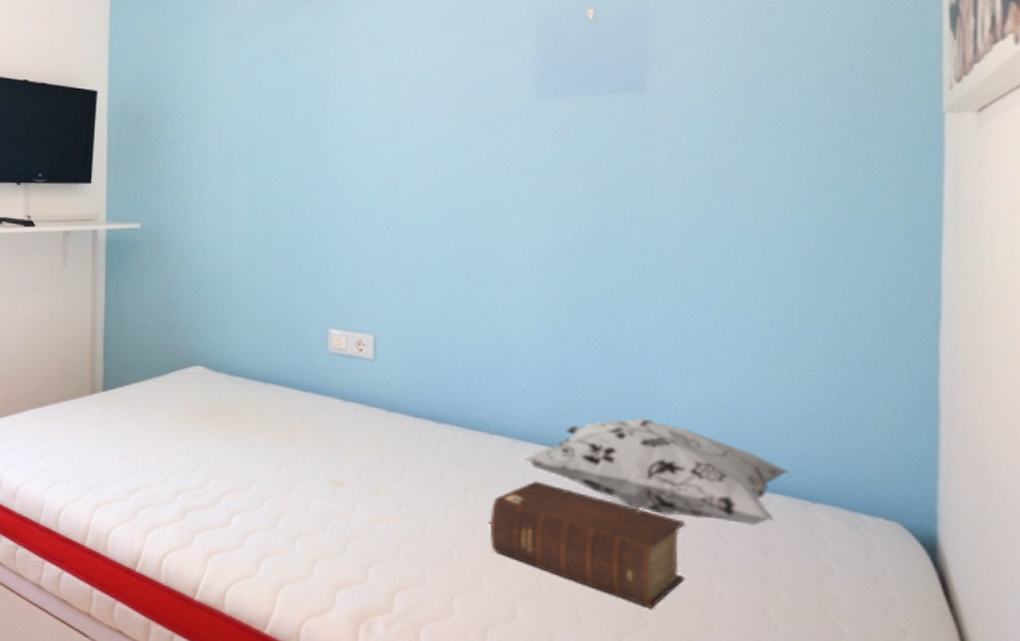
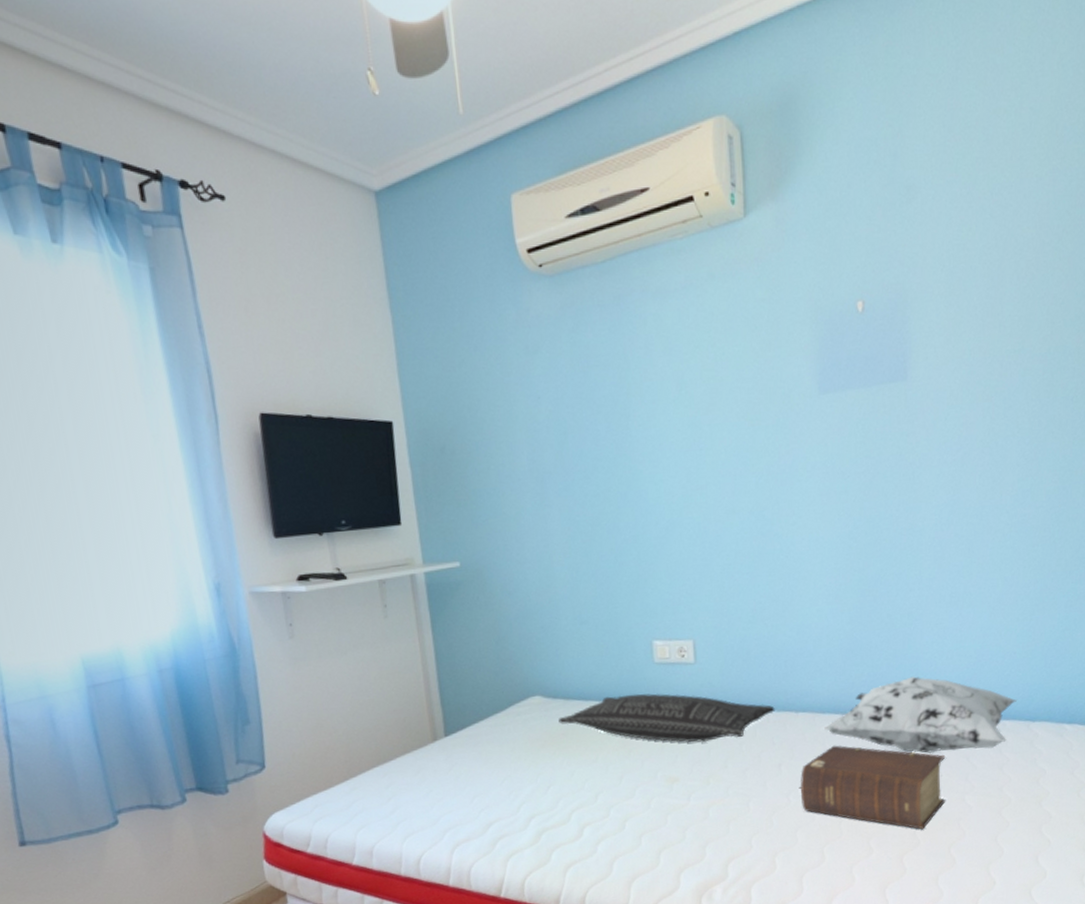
pillow: none [219,379,464,451] -> present [559,693,775,743]

